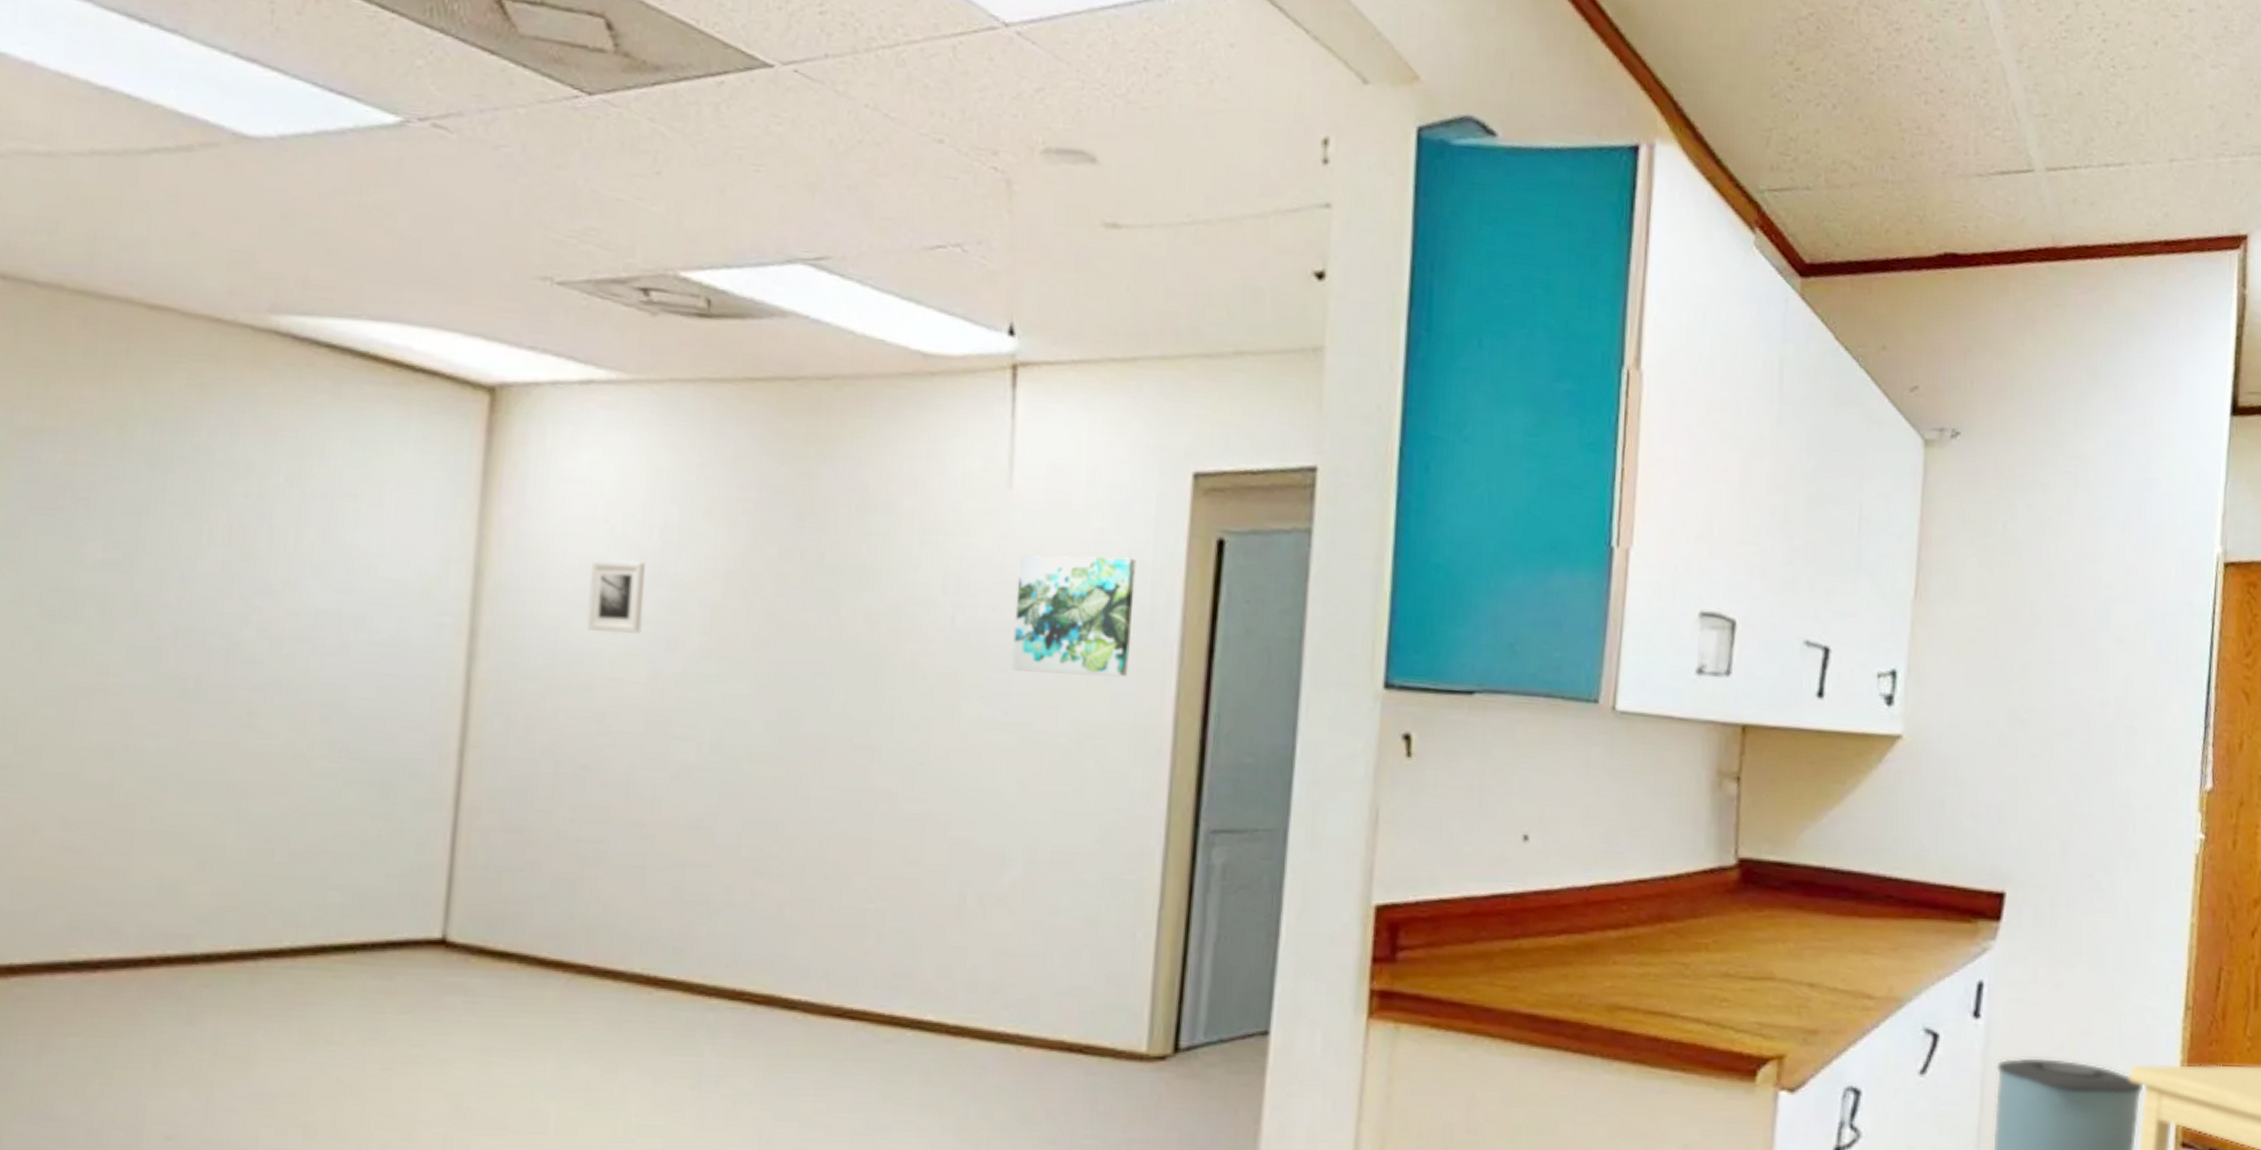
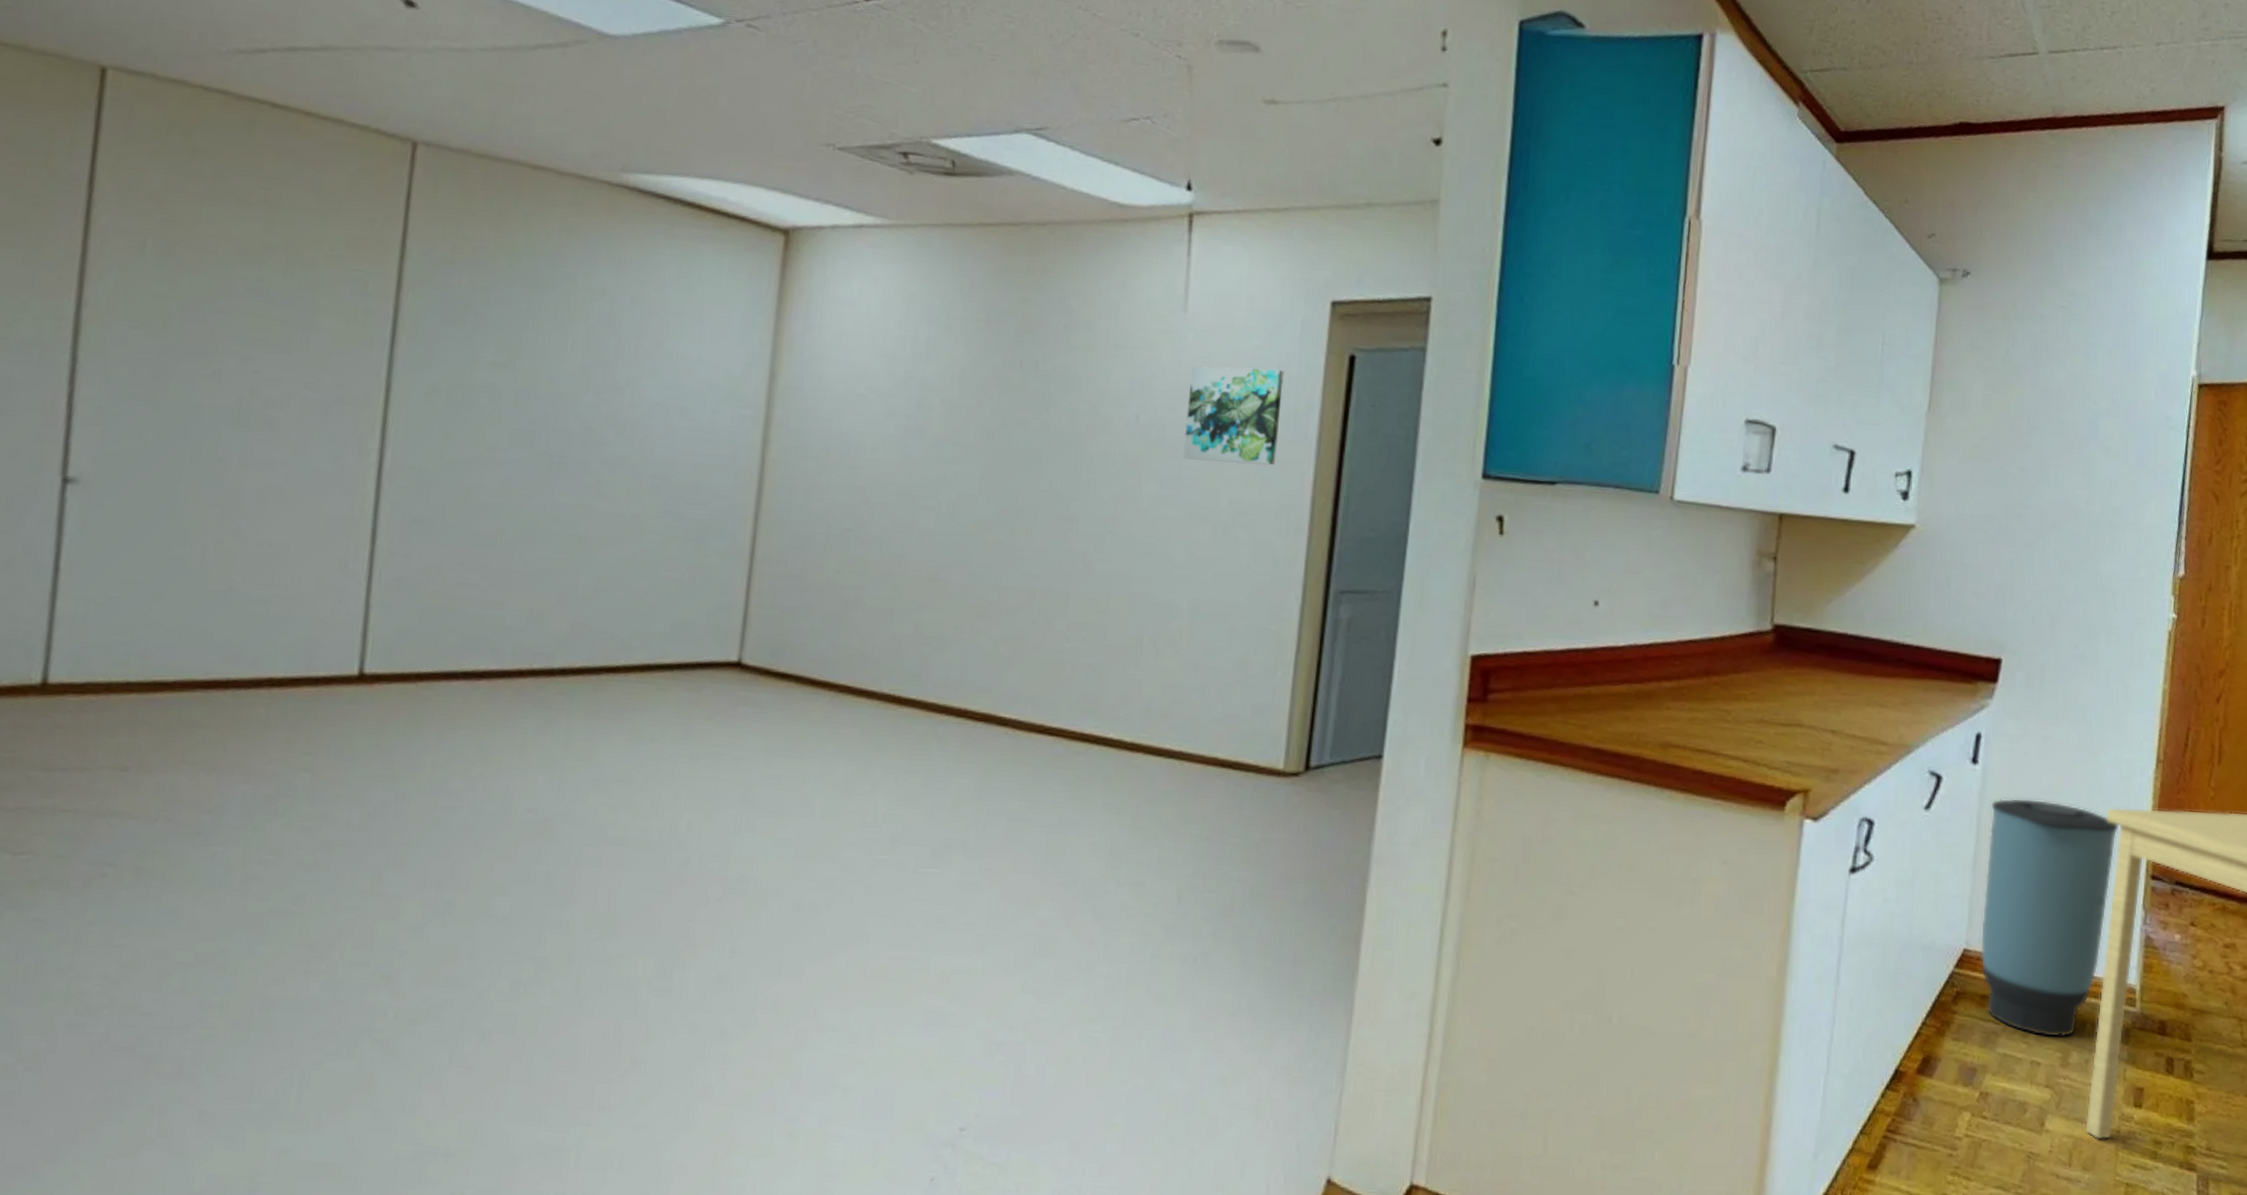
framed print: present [587,559,646,634] -> none [854,366,900,425]

